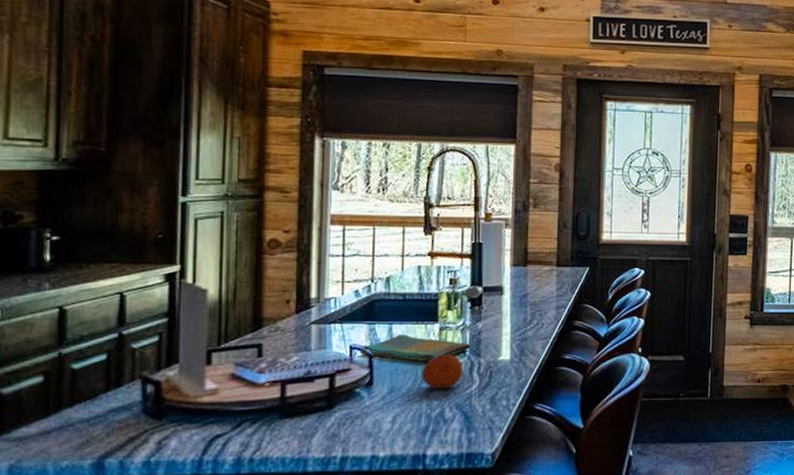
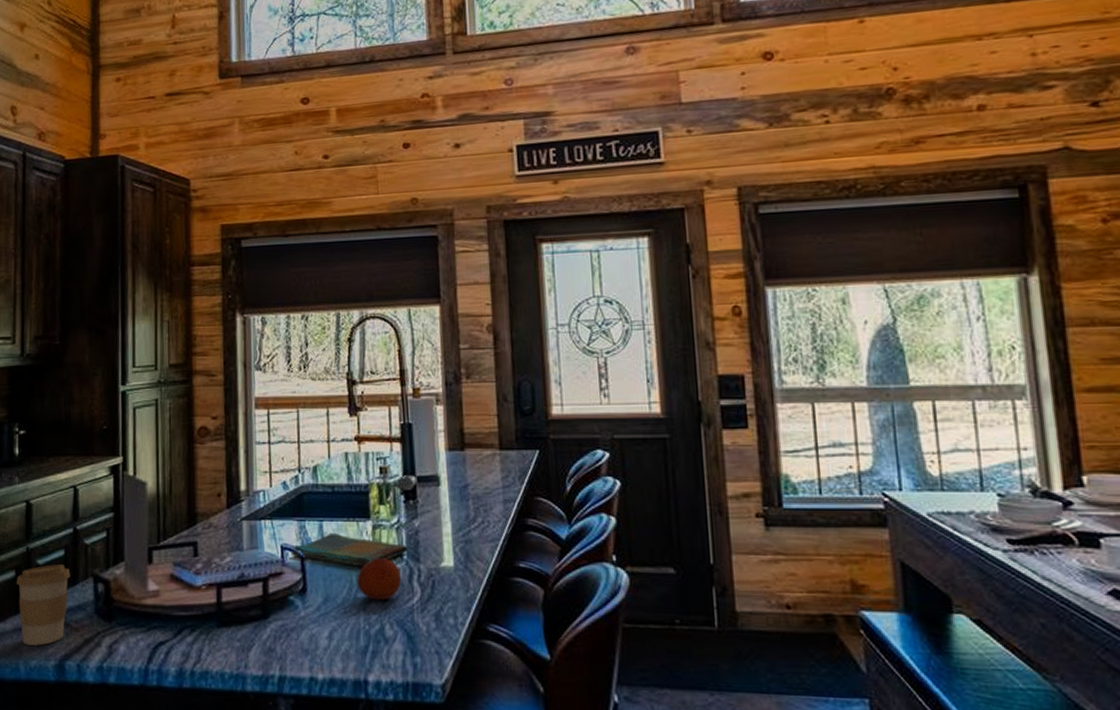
coffee cup: none [44,368,114,447] -> present [16,565,71,646]

